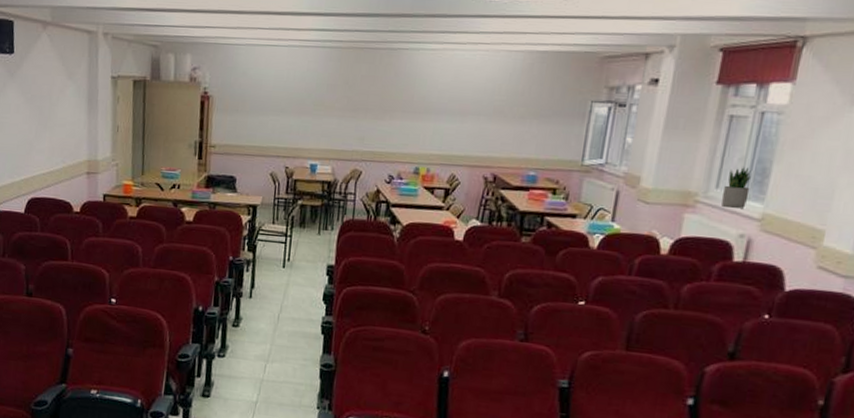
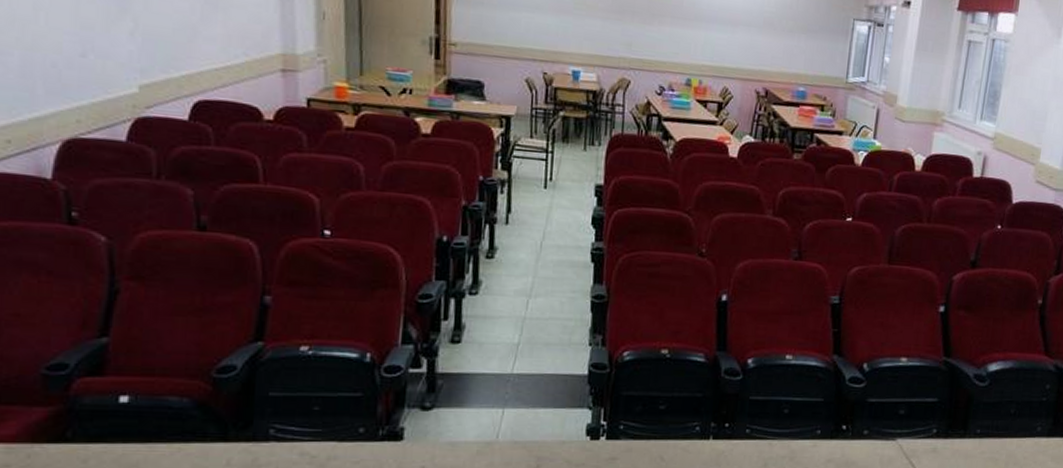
planter: present [721,167,752,209] -> none [963,89,986,129]

